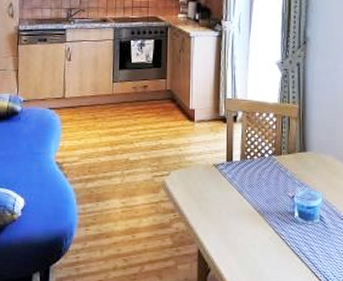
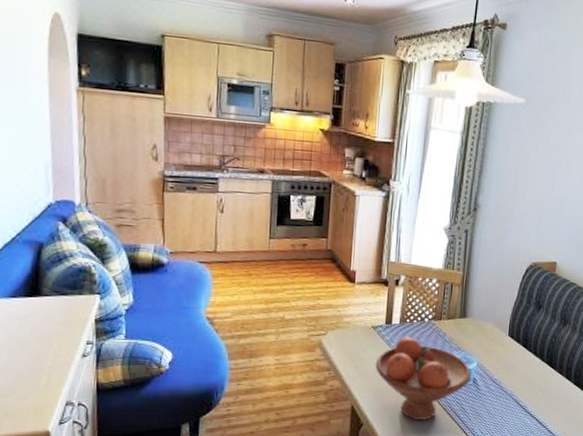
fruit bowl: none [219,173,317,265] -> present [375,336,471,421]

